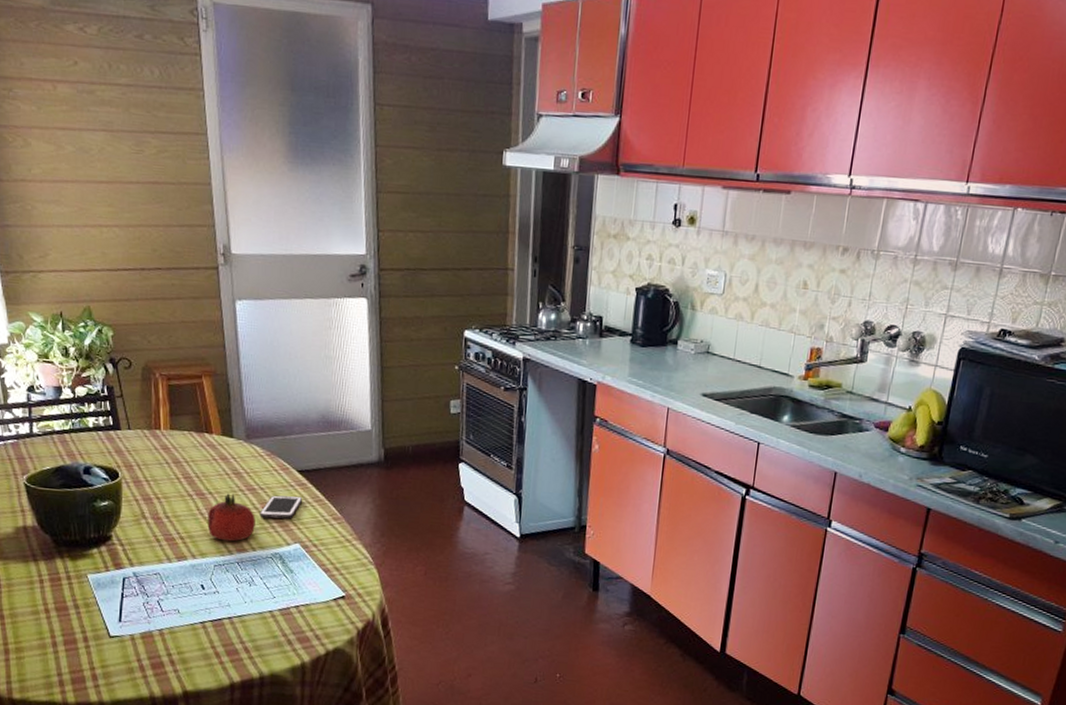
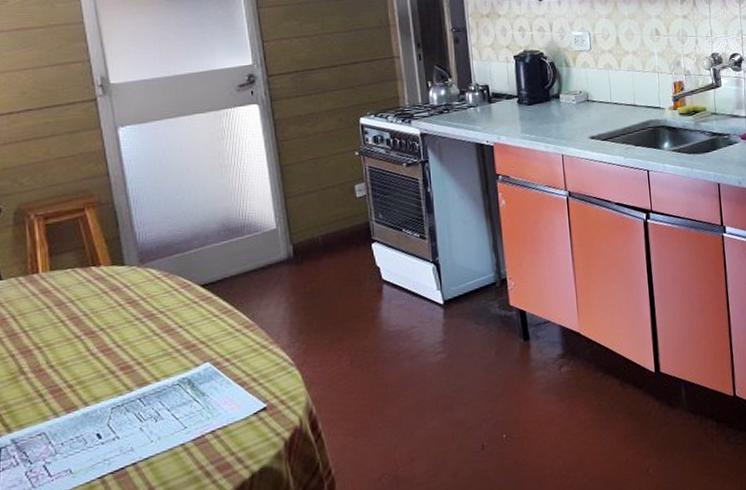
fruit: present [207,493,256,542] -> none [100,324,157,379]
cell phone: present [259,495,303,519] -> none [161,311,209,344]

